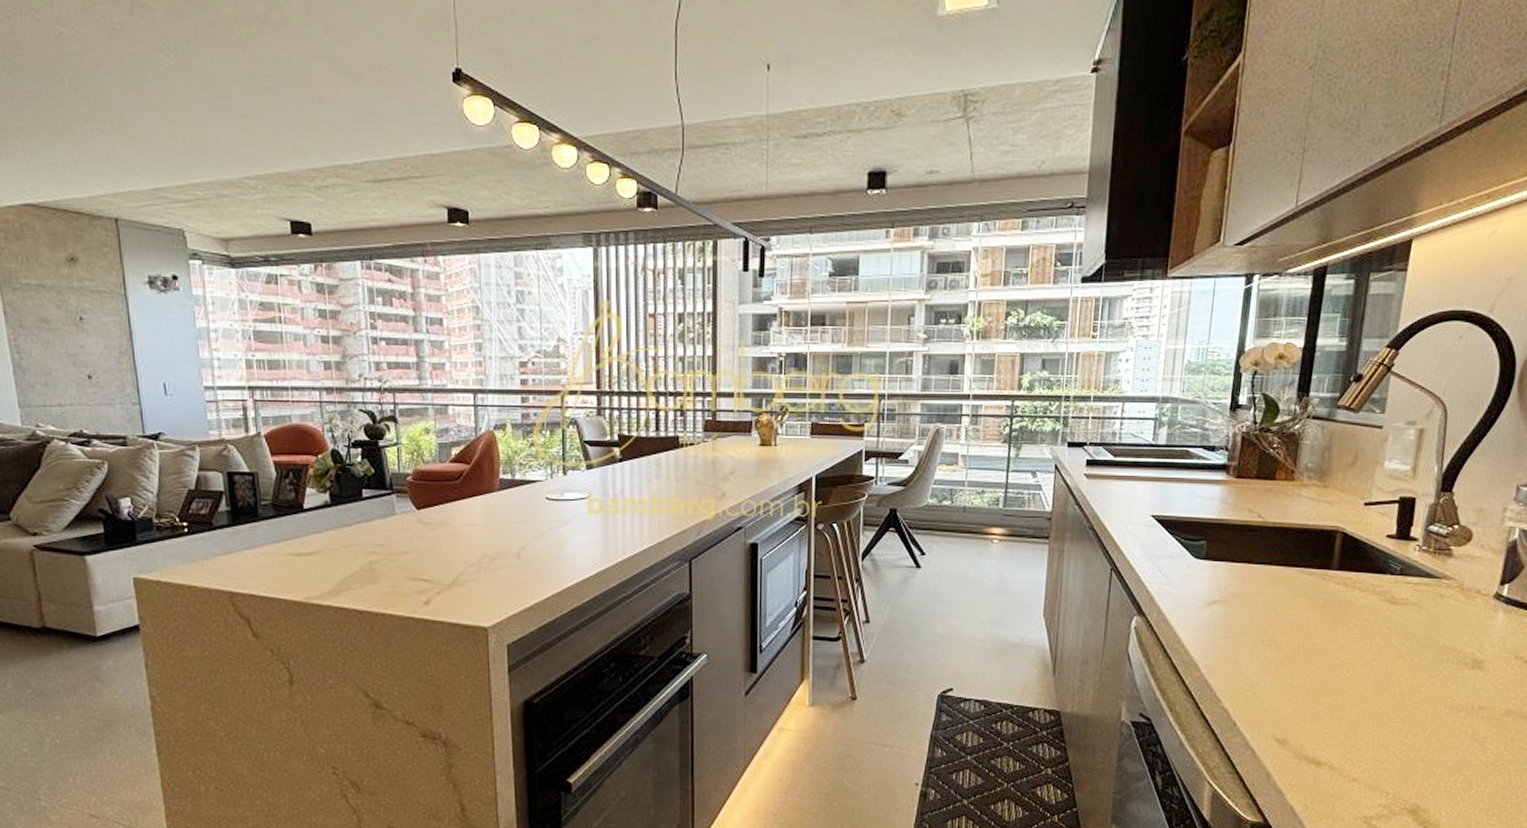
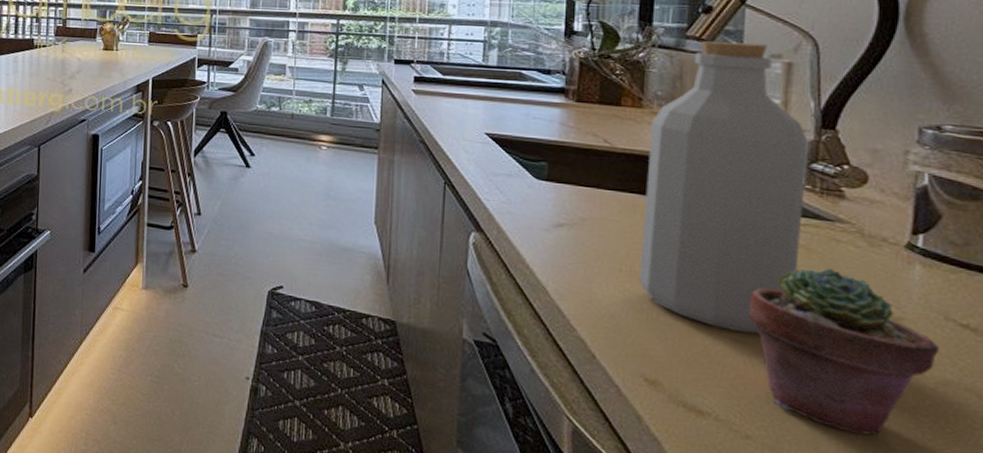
bottle: none [1278,409,1430,688] -> present [639,40,809,334]
potted succulent: none [1365,621,1508,765] -> present [749,268,939,436]

